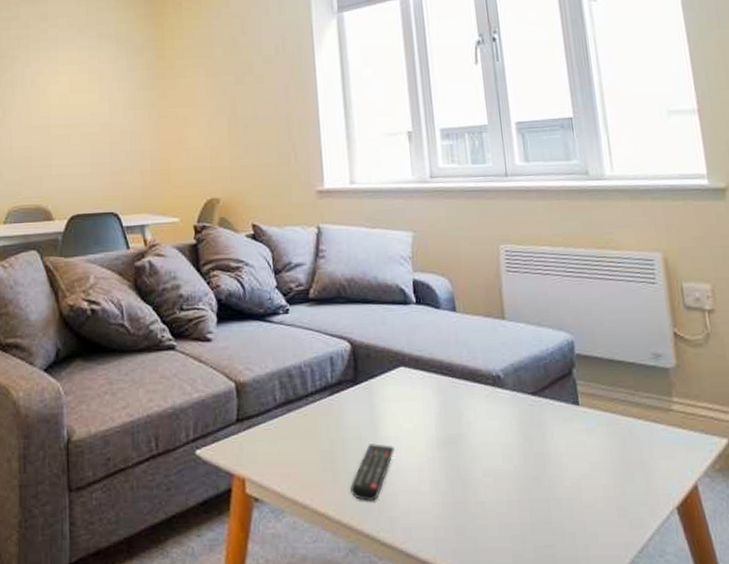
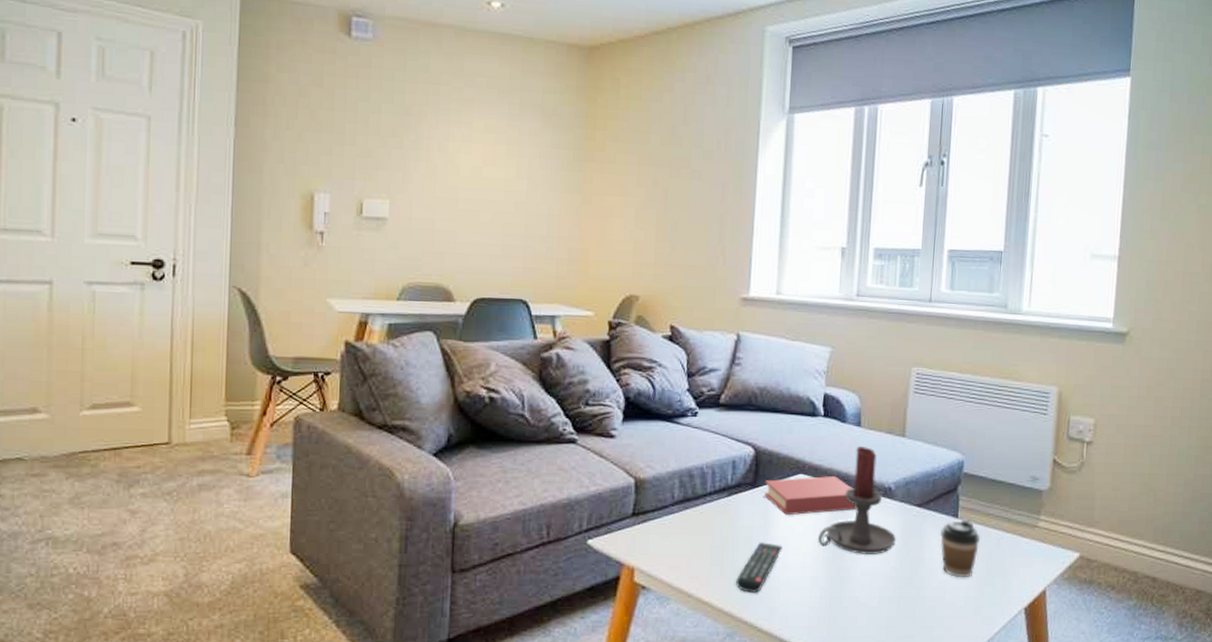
book: none [366,367,467,413] -> present [764,476,857,516]
candle holder: none [430,332,516,452] -> present [818,445,897,554]
coffee cup: none [562,406,610,475] -> present [939,519,981,578]

